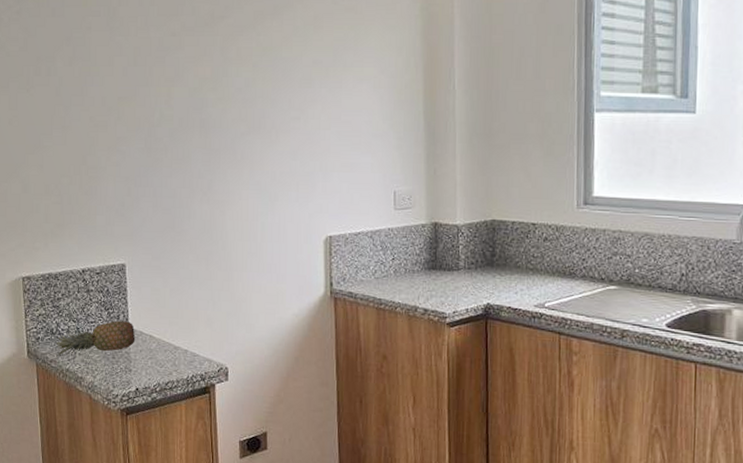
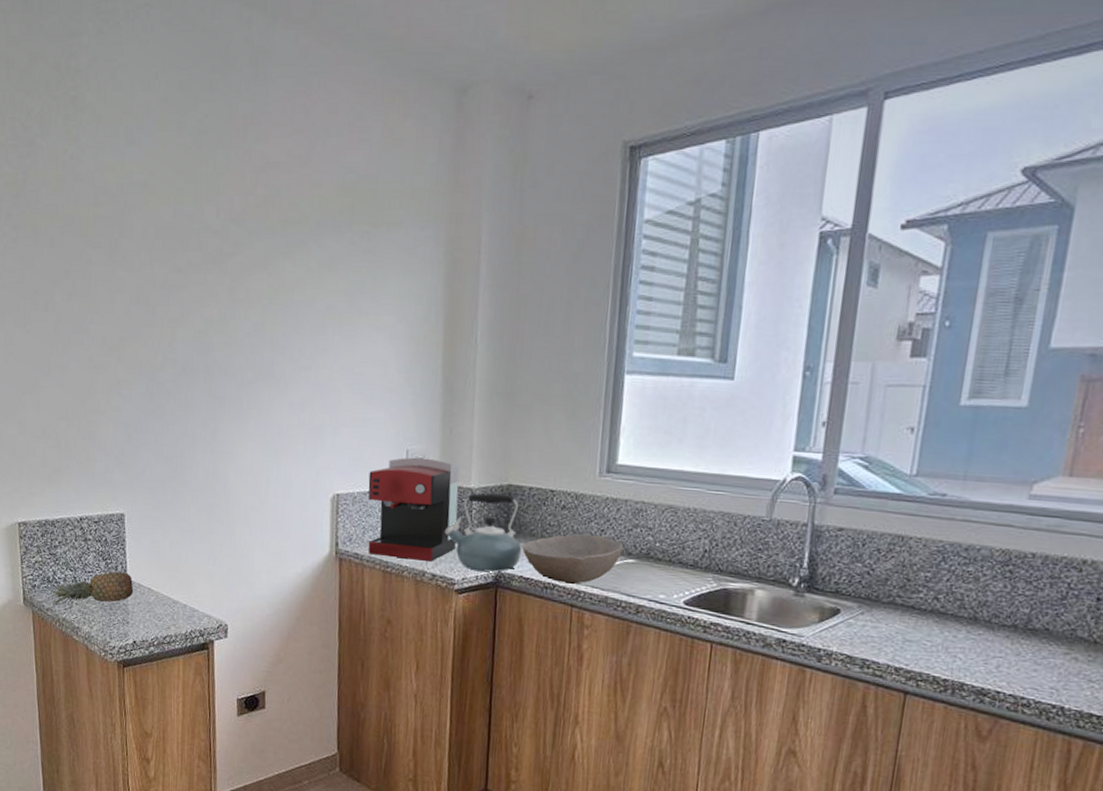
coffee maker: none [359,198,445,297] -> present [368,457,460,562]
kettle: none [433,228,509,305] -> present [444,492,522,573]
bowl: none [509,263,606,313] -> present [522,533,624,585]

